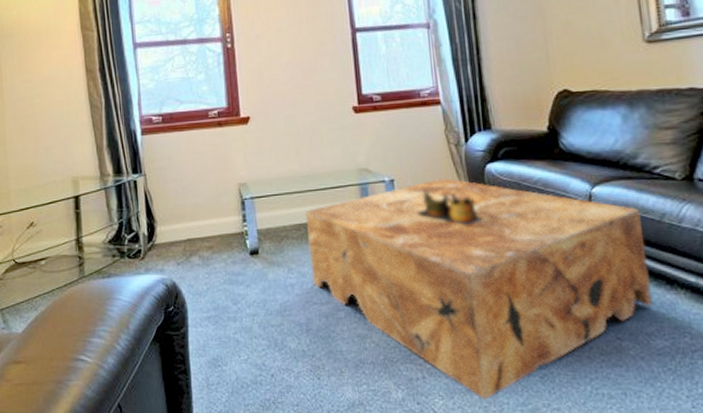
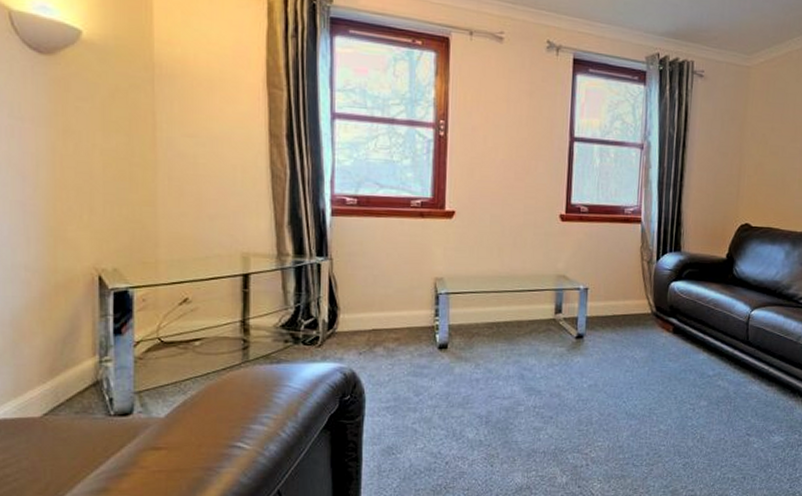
coffee table: present [305,177,652,400] -> none [498,290,784,483]
decorative bowl: present [417,191,483,226] -> none [604,301,660,336]

